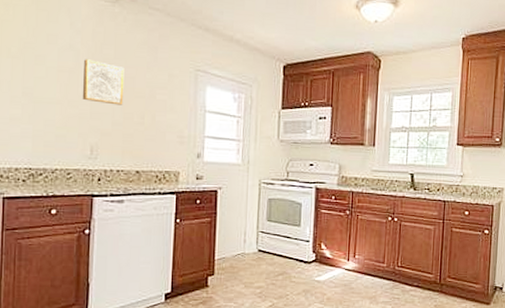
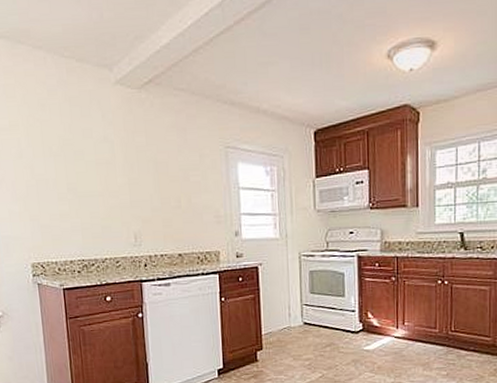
wall art: present [83,59,125,105] -> none [119,149,160,192]

